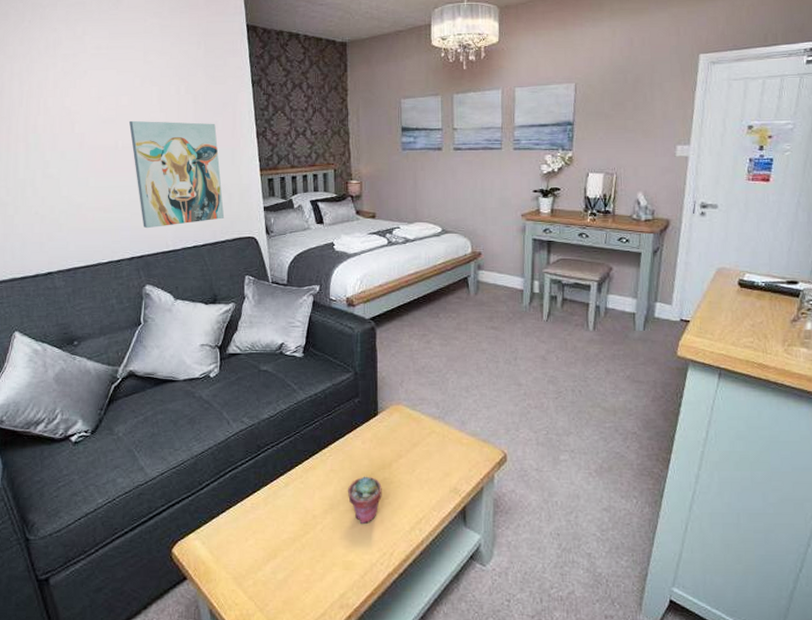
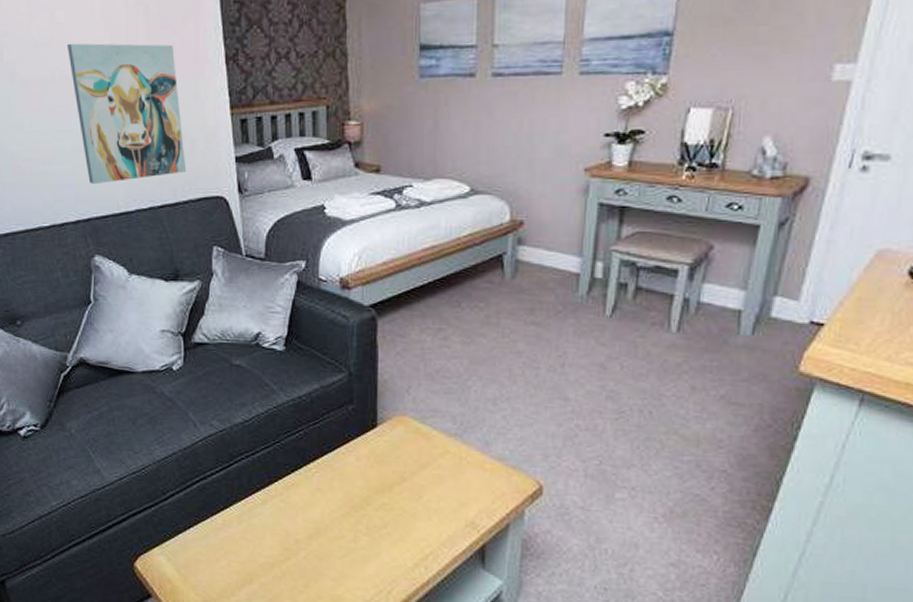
potted succulent: present [347,476,382,524] -> none [336,499,380,555]

